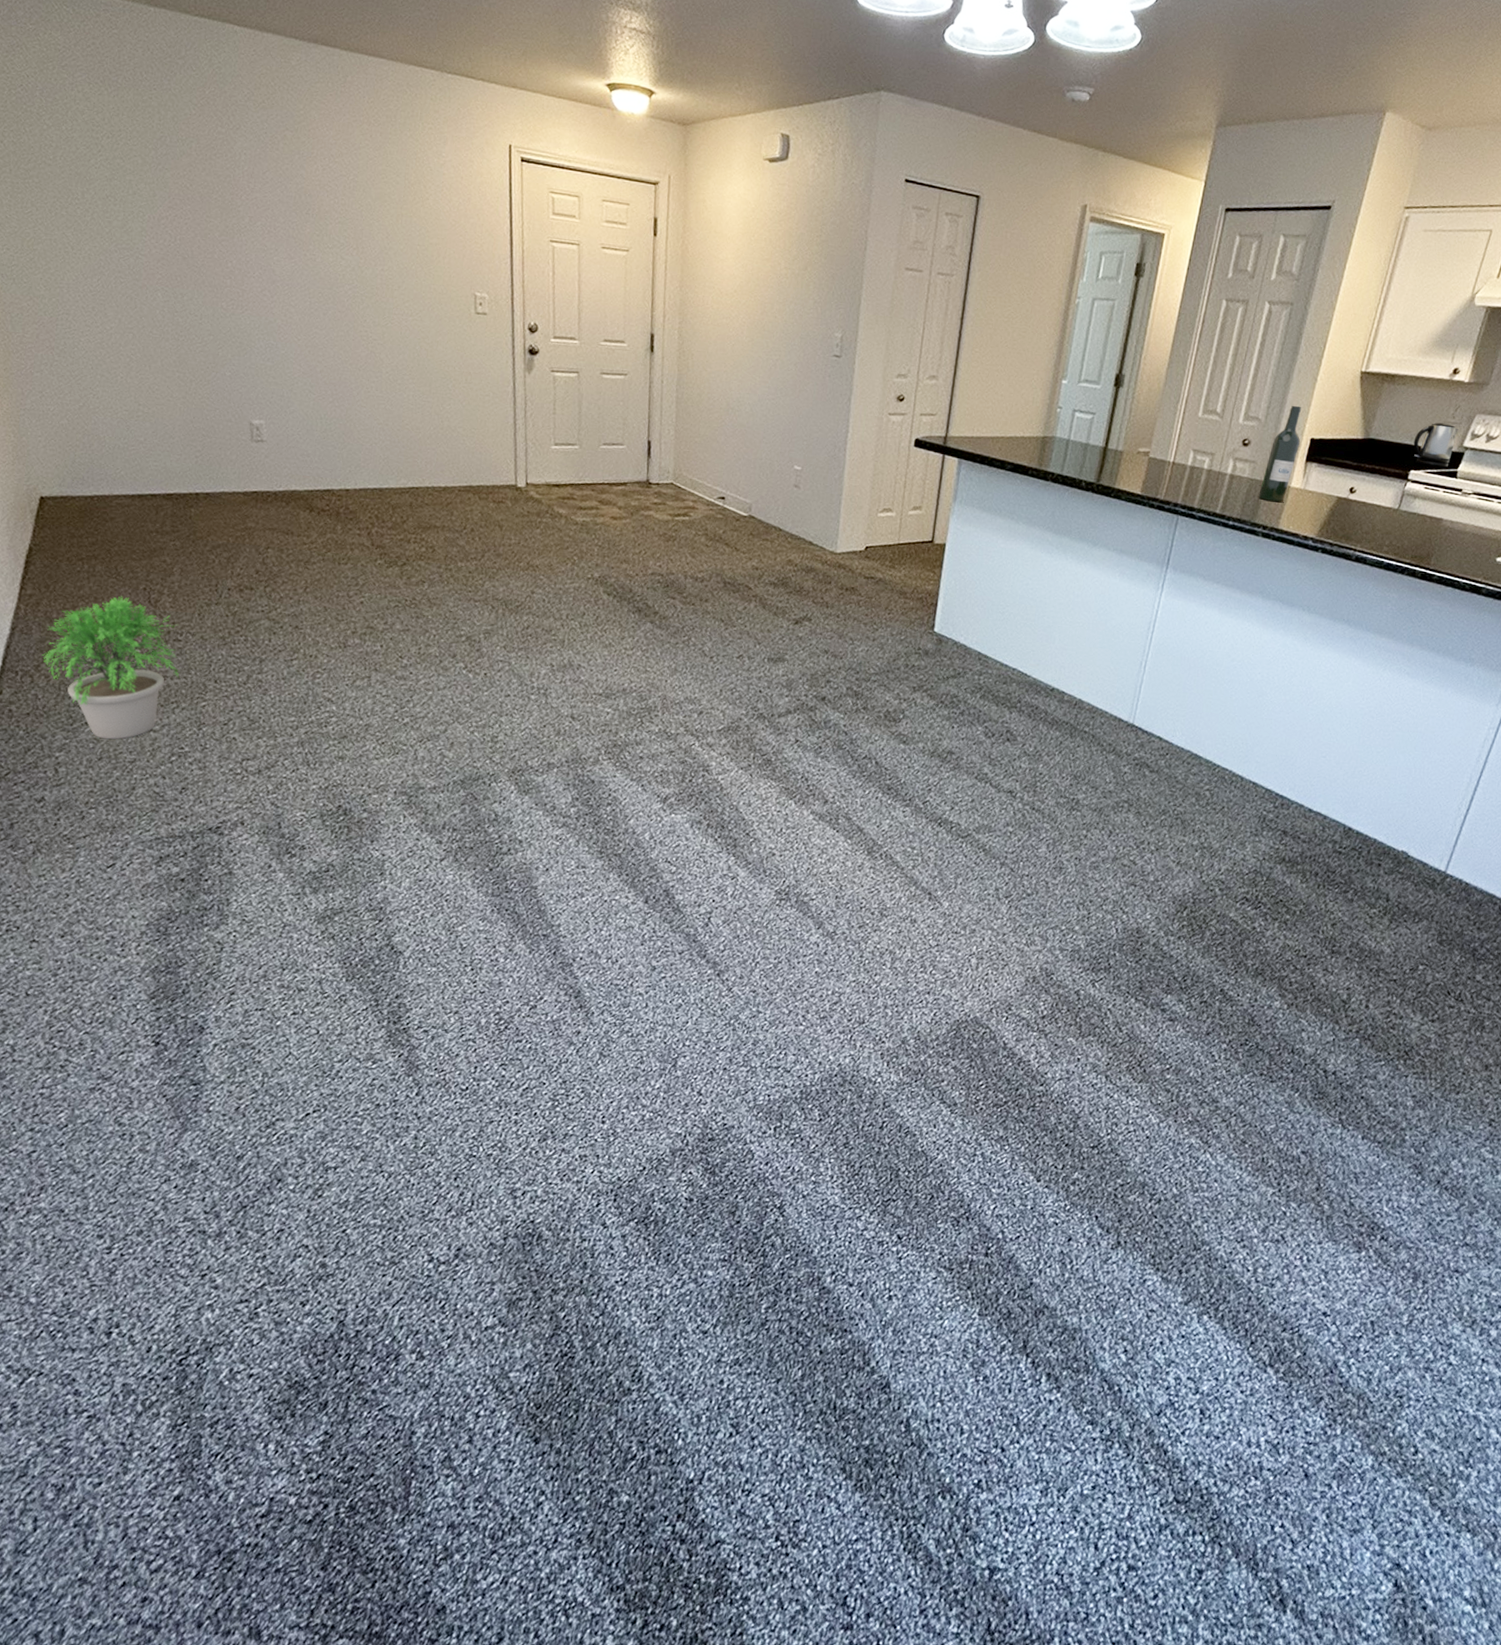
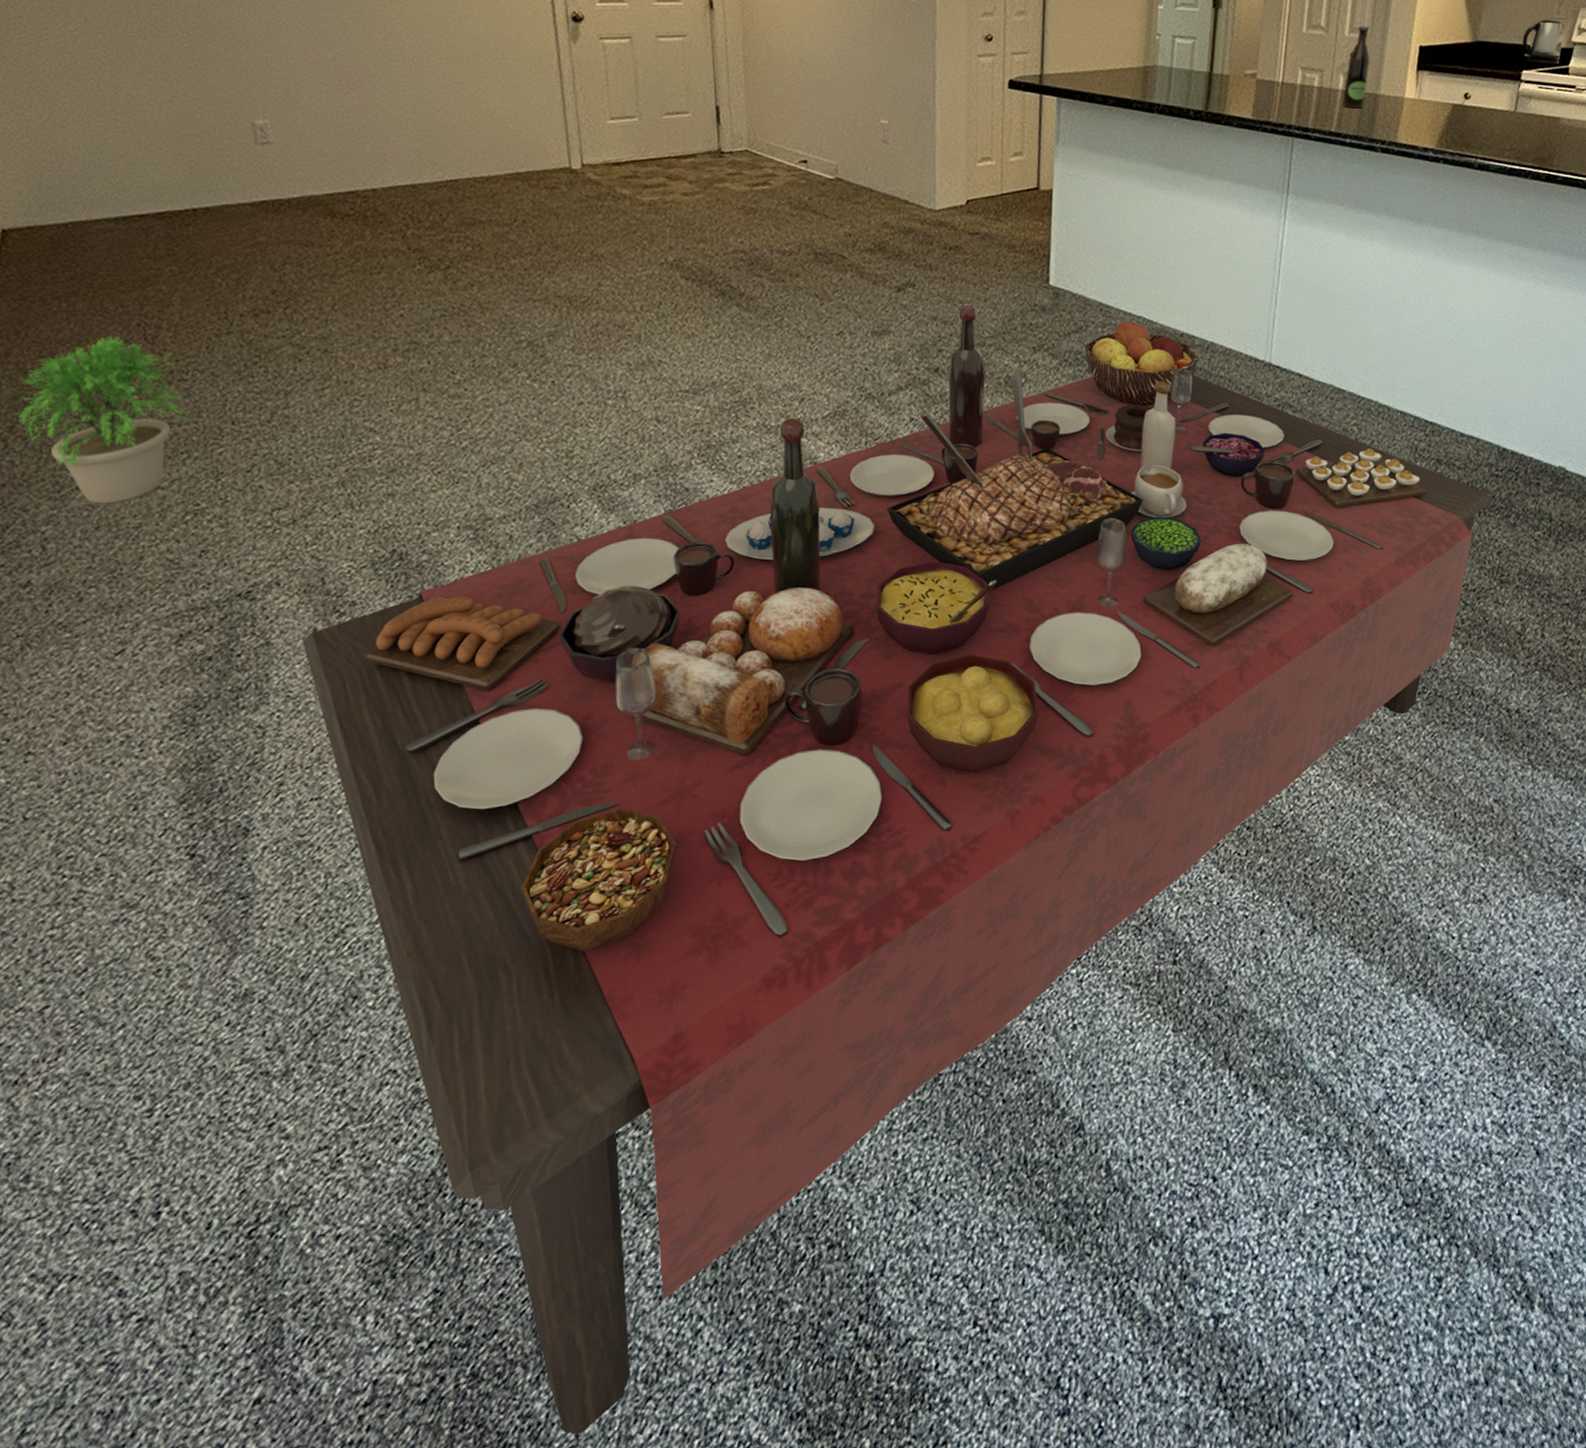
dining table: none [258,642,1333,1571] -> present [302,304,1493,1435]
bottle: none [1229,414,1264,494] -> present [1343,26,1370,109]
wine bottle: present [1258,405,1301,503] -> none [1373,13,1410,115]

